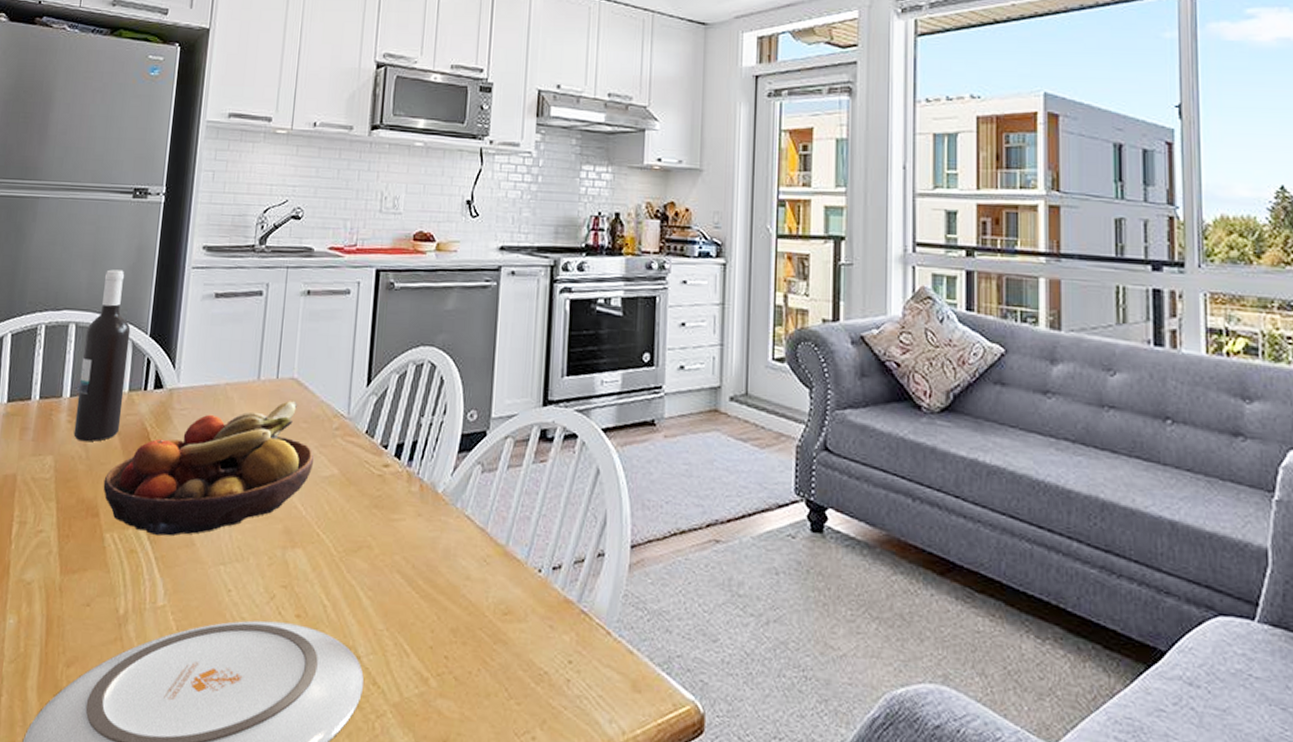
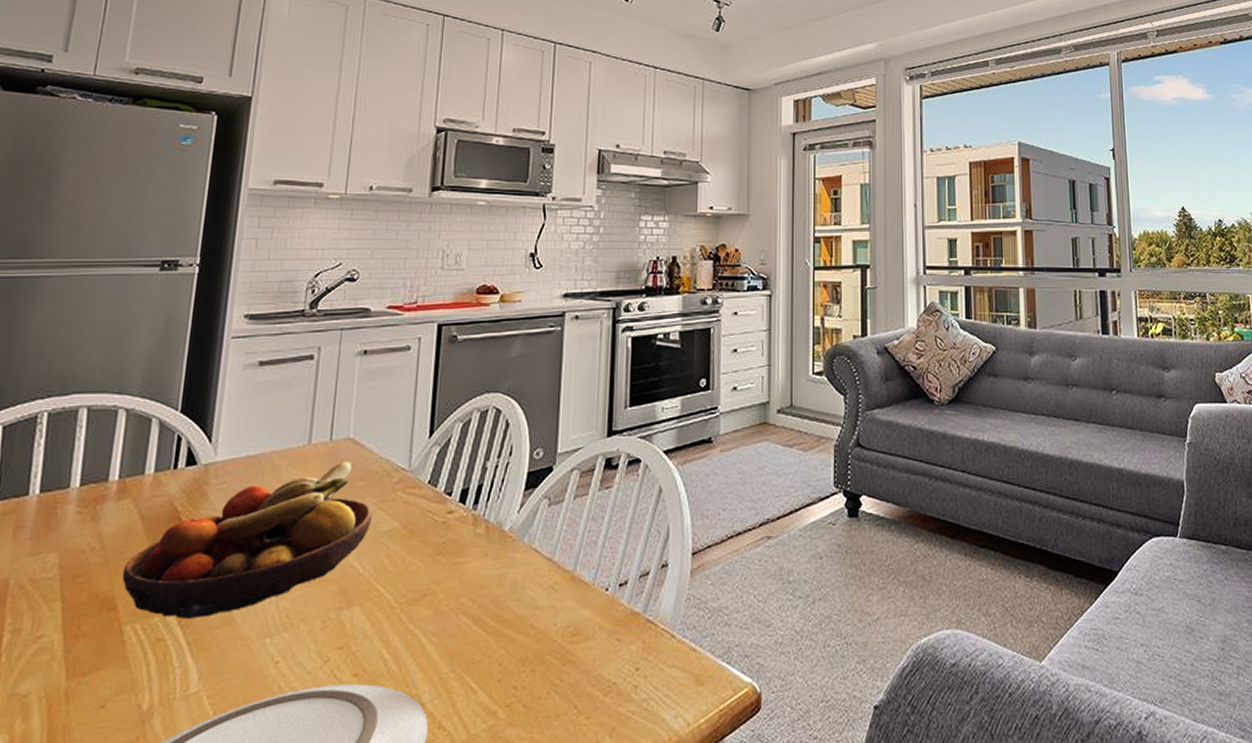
wine bottle: present [73,269,131,442] -> none [84,346,157,532]

